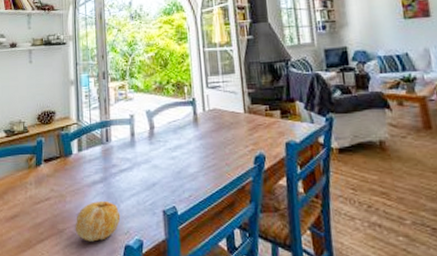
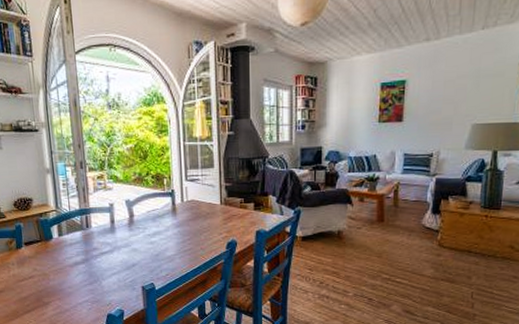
fruit: present [75,200,121,242] -> none [59,278,103,312]

